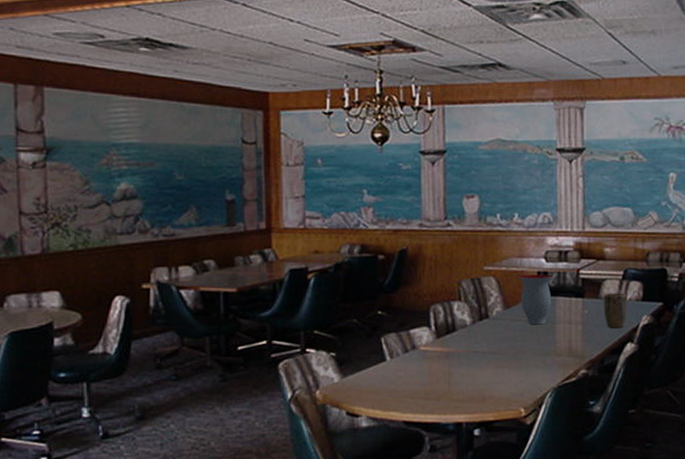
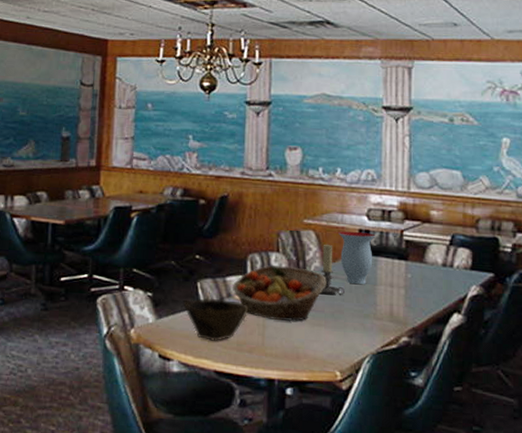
bowl: none [367,350,434,393] -> present [182,297,249,341]
fruit basket: none [416,313,508,366] -> present [232,264,327,321]
candle holder: none [502,288,526,338] -> present [320,244,345,295]
plant pot: present [603,293,627,328] -> none [428,258,454,296]

